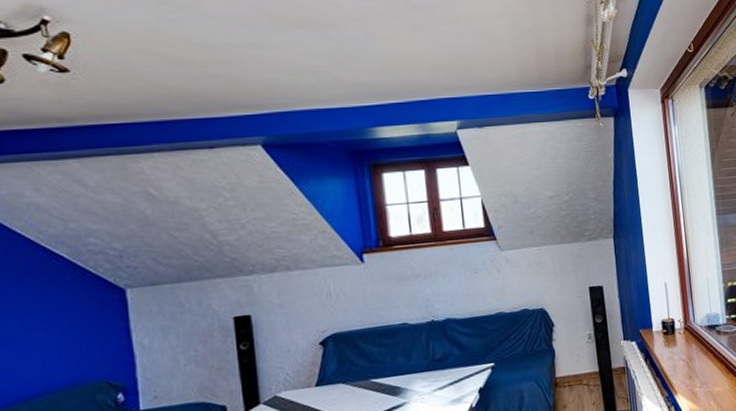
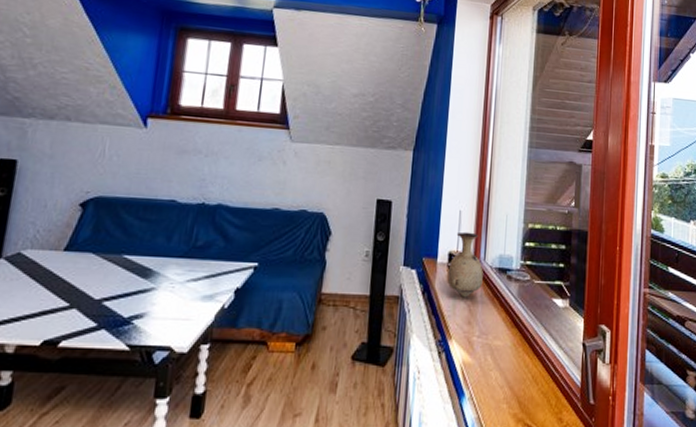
vase: none [663,299,696,357] -> present [447,231,483,298]

